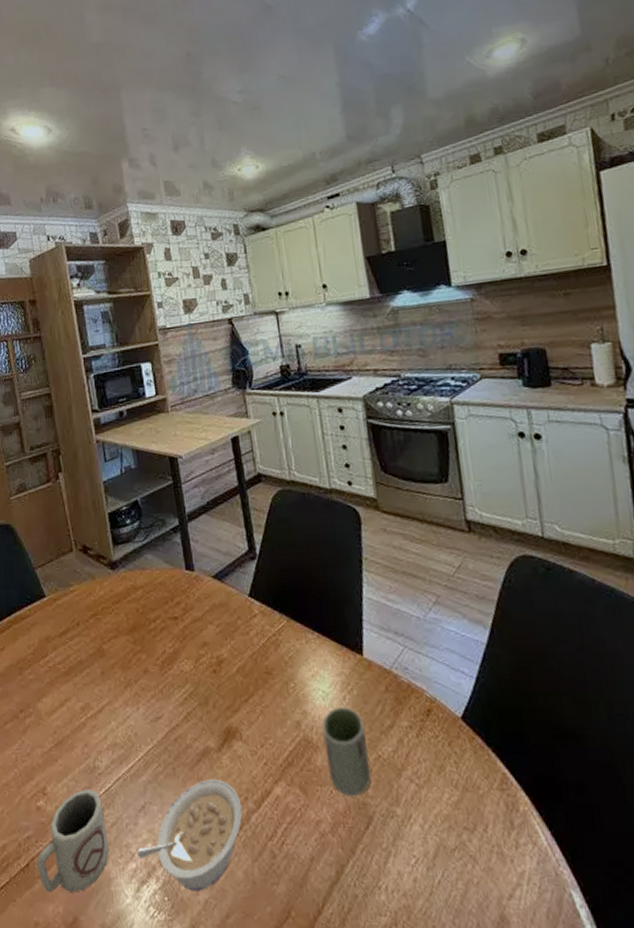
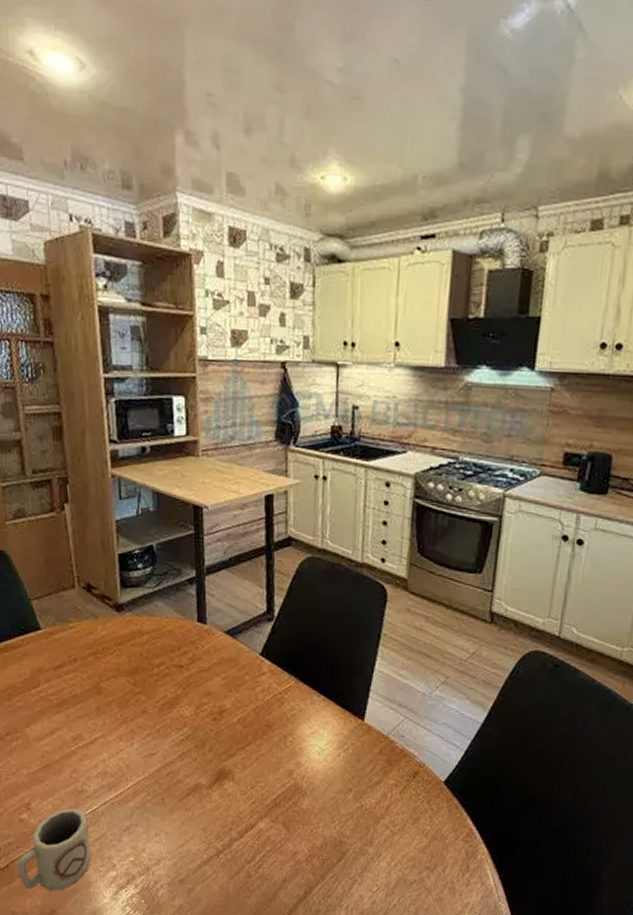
legume: present [137,779,243,891] -> none [118,810,225,898]
cup: present [322,708,372,797] -> none [312,762,353,836]

